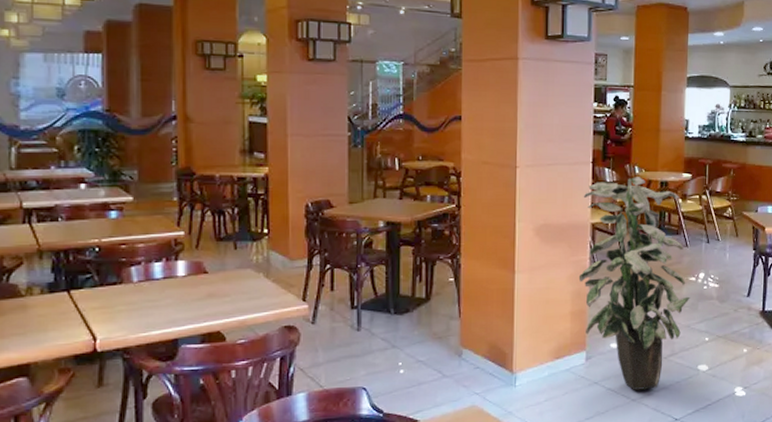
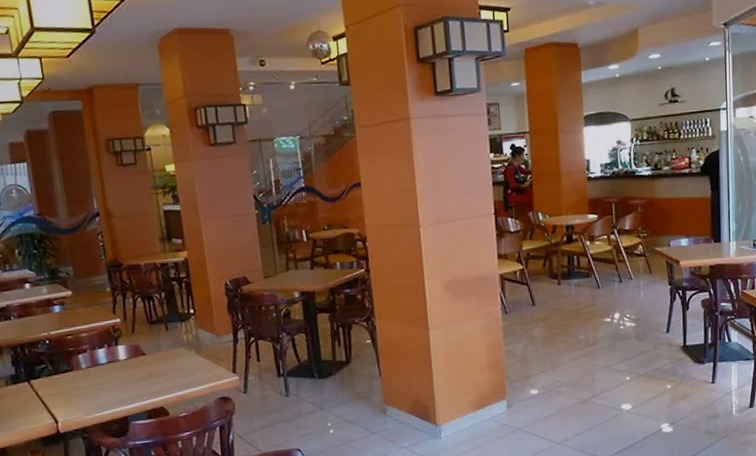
indoor plant: present [578,177,690,390] -> none [488,223,607,434]

